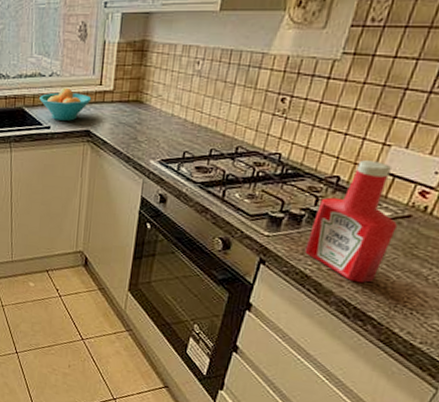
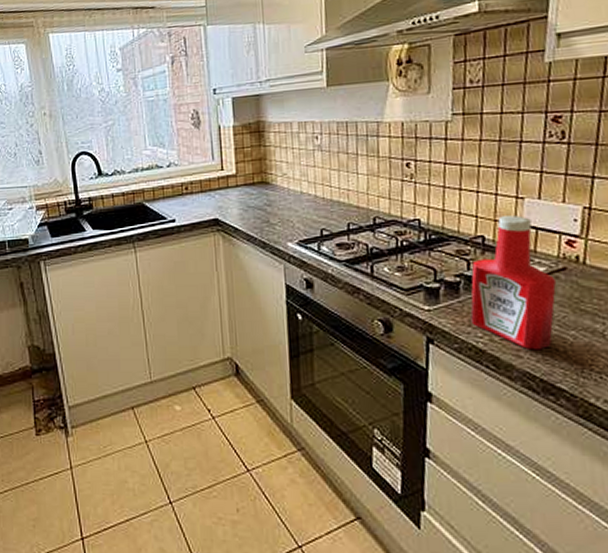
fruit bowl: present [40,87,92,121] -> none [160,176,215,212]

